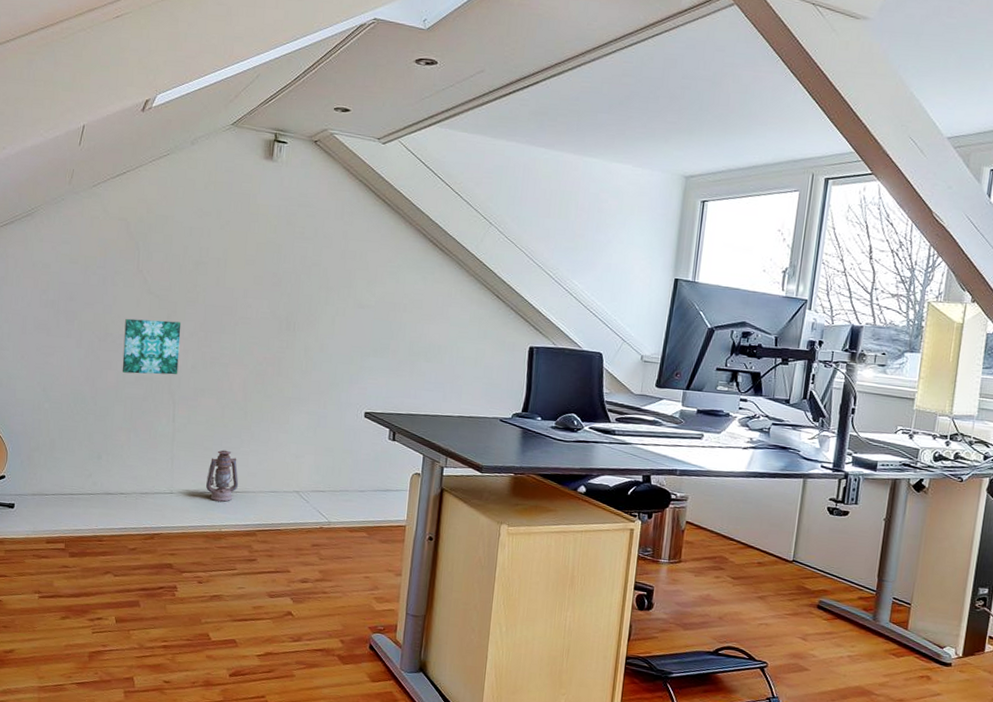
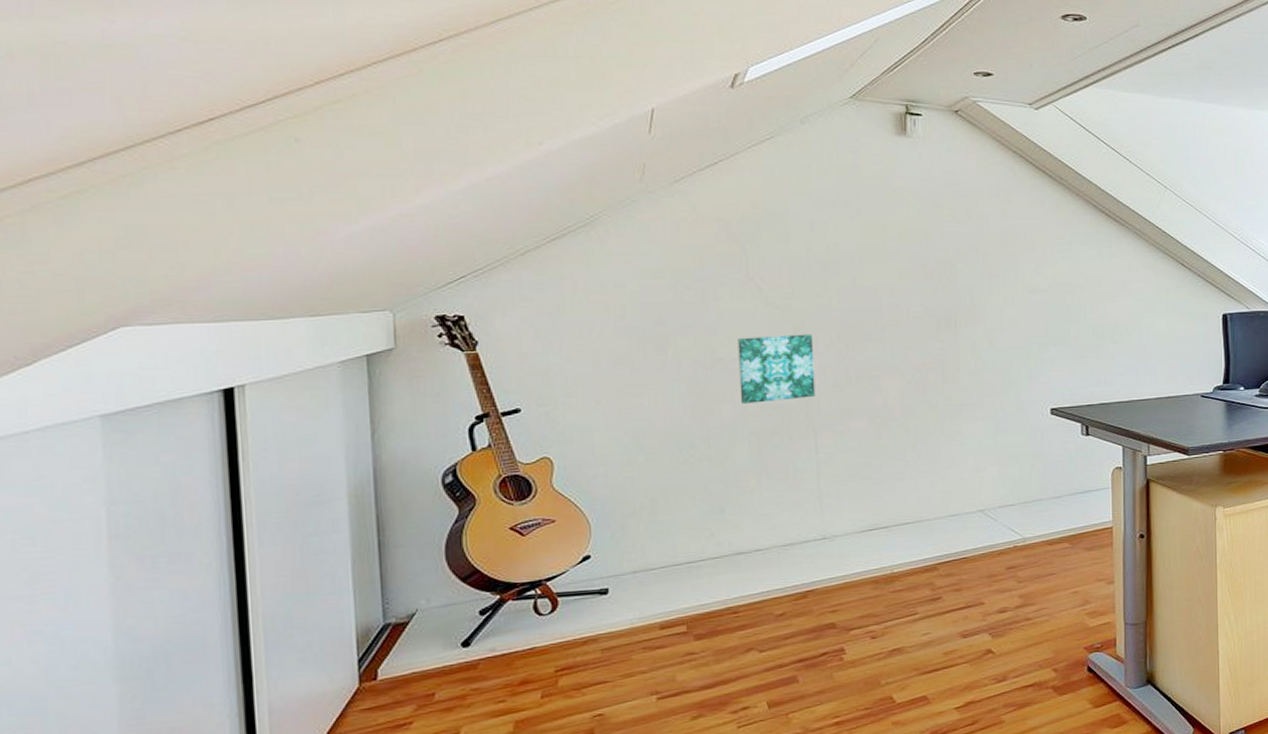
lantern: present [205,450,239,502] -> none [867,476,909,538]

